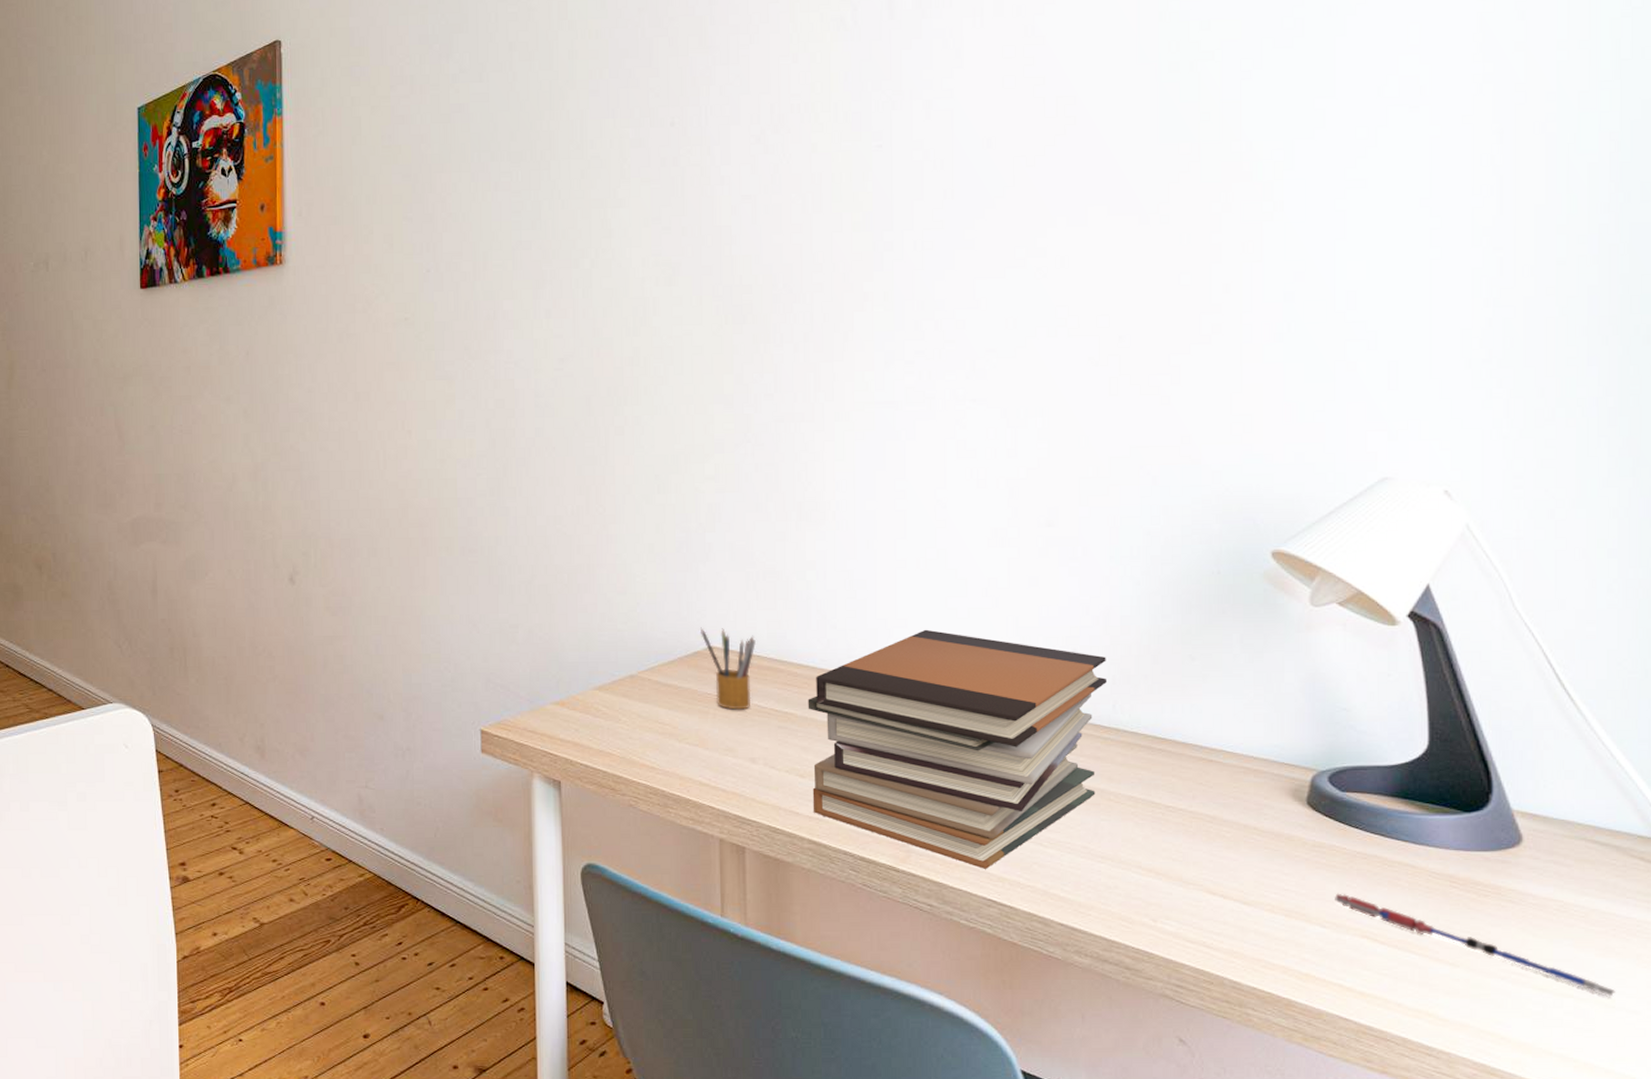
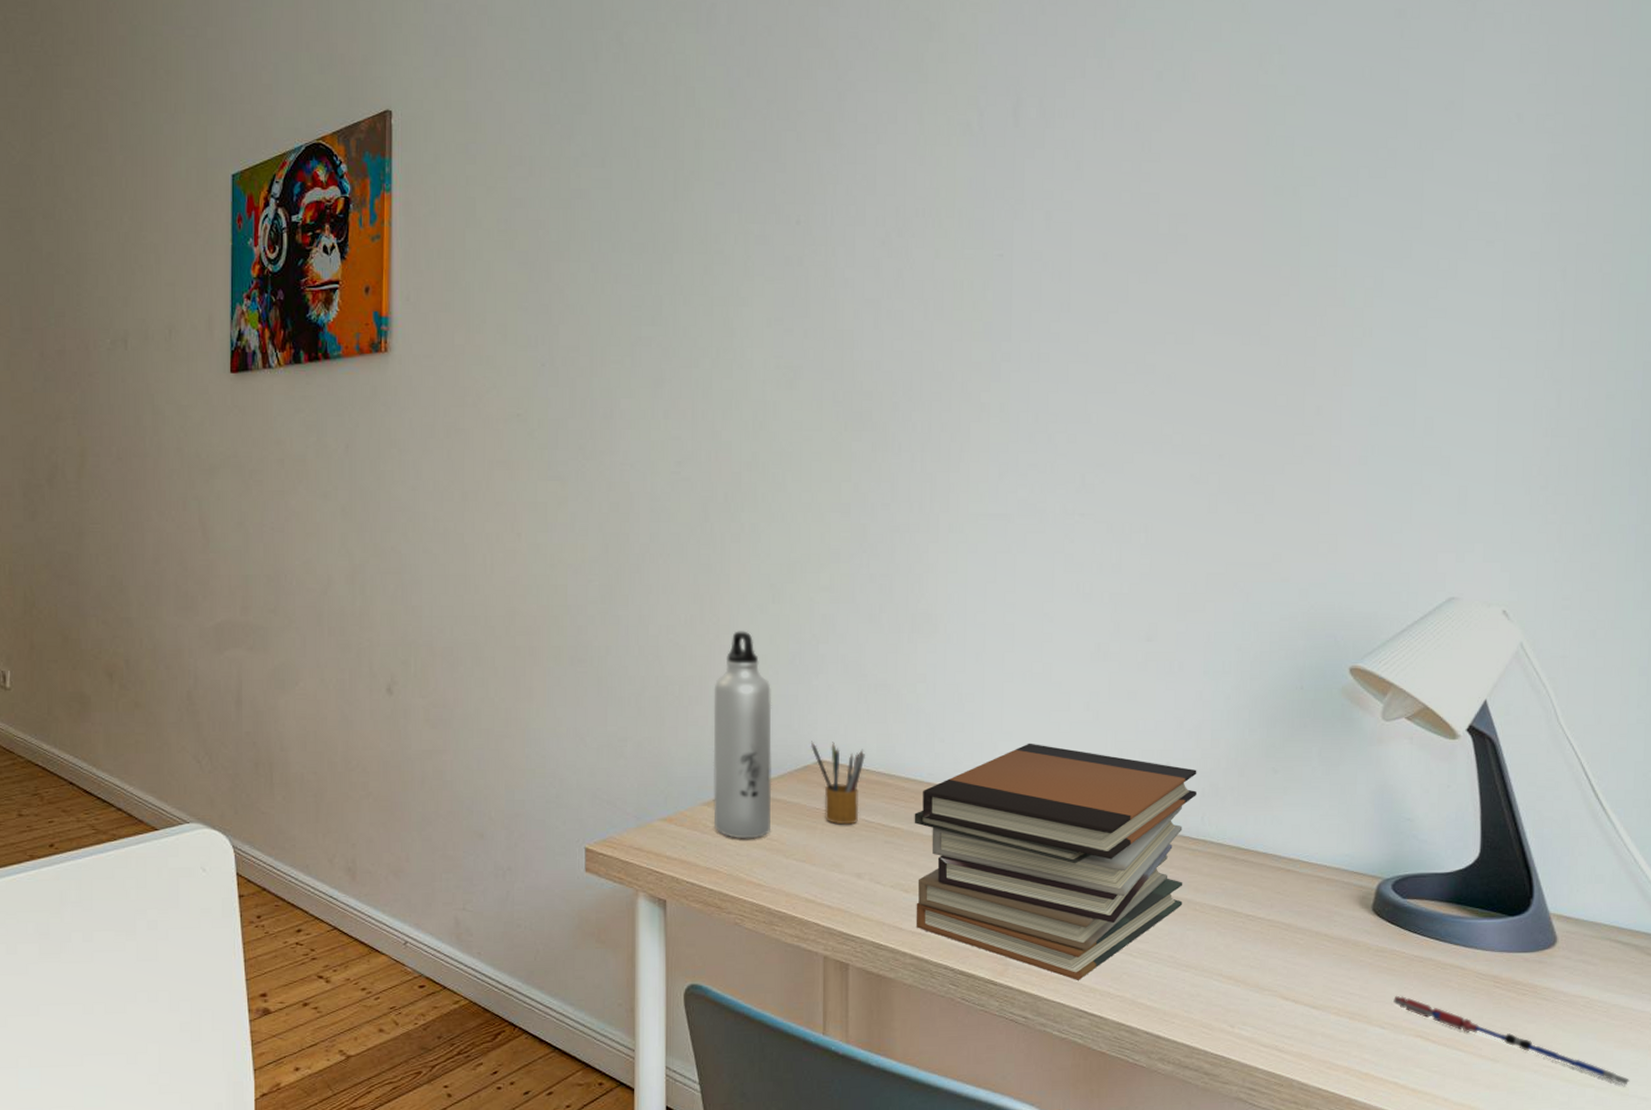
water bottle: none [602,520,663,723] -> present [713,631,772,839]

